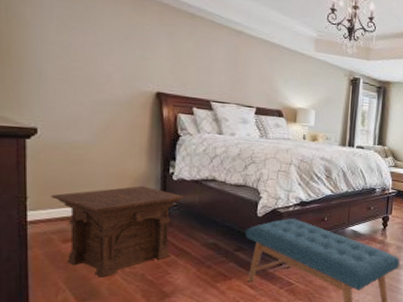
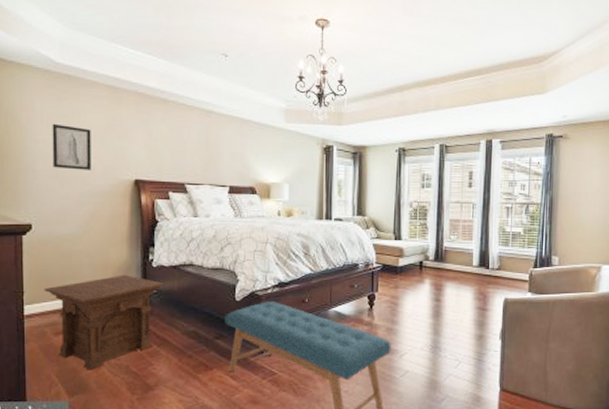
wall art: none [63,24,109,78] -> present [52,123,92,170]

